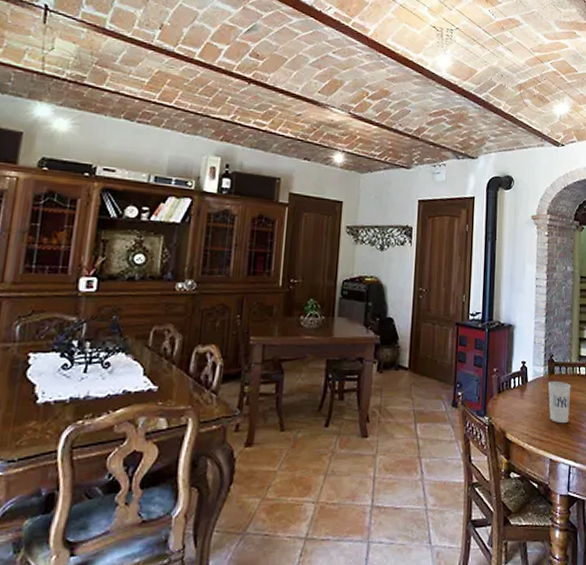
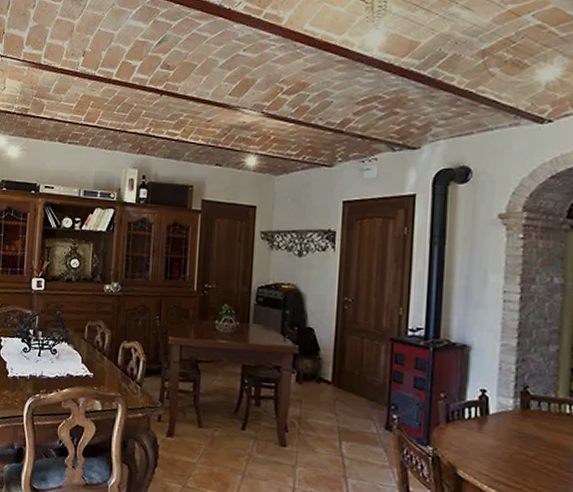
cup: present [548,382,571,424] -> none [520,418,556,472]

